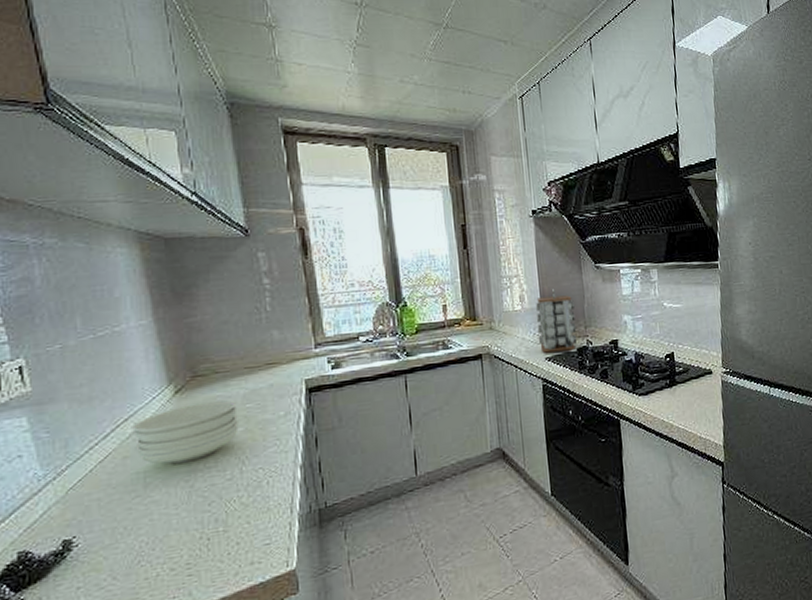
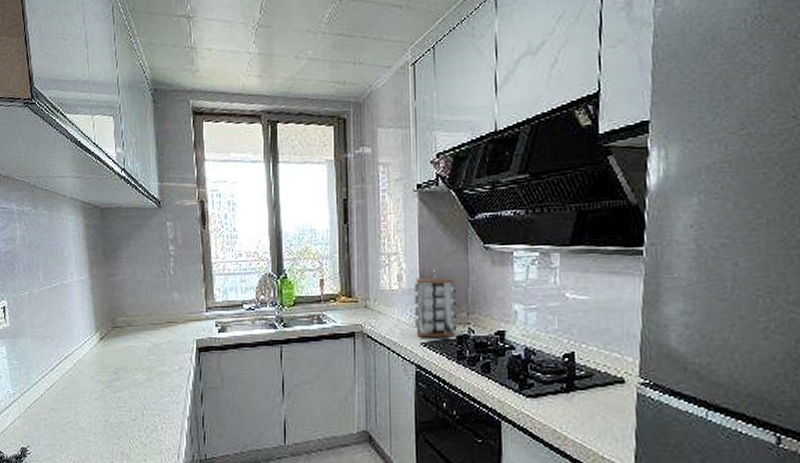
bowl: present [132,400,239,464] -> none [70,351,143,399]

